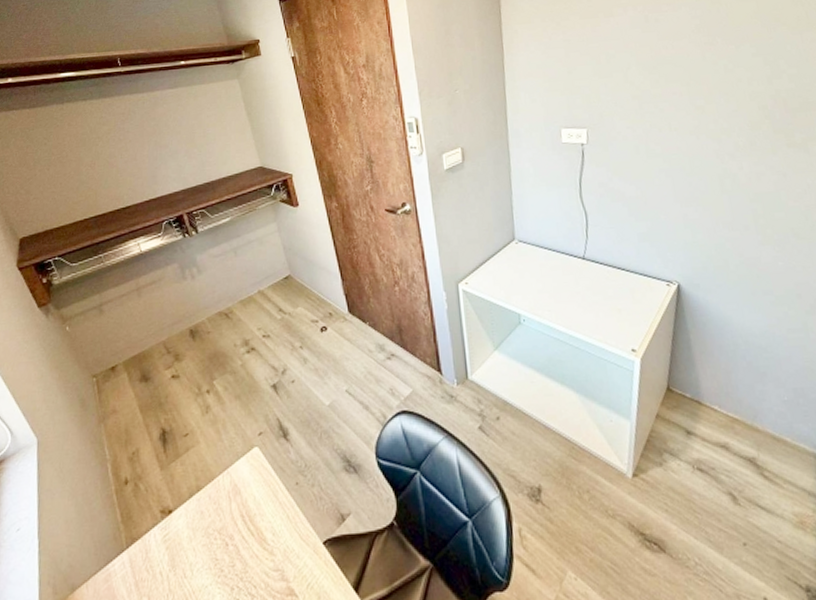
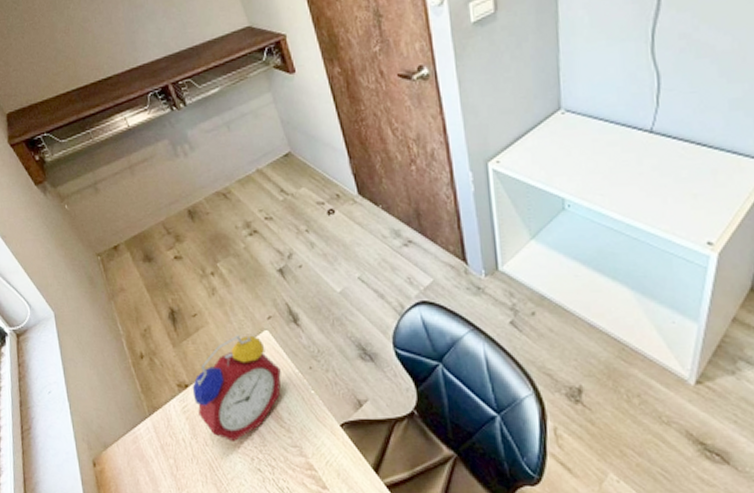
alarm clock: none [176,453,268,572] -> present [192,335,281,443]

